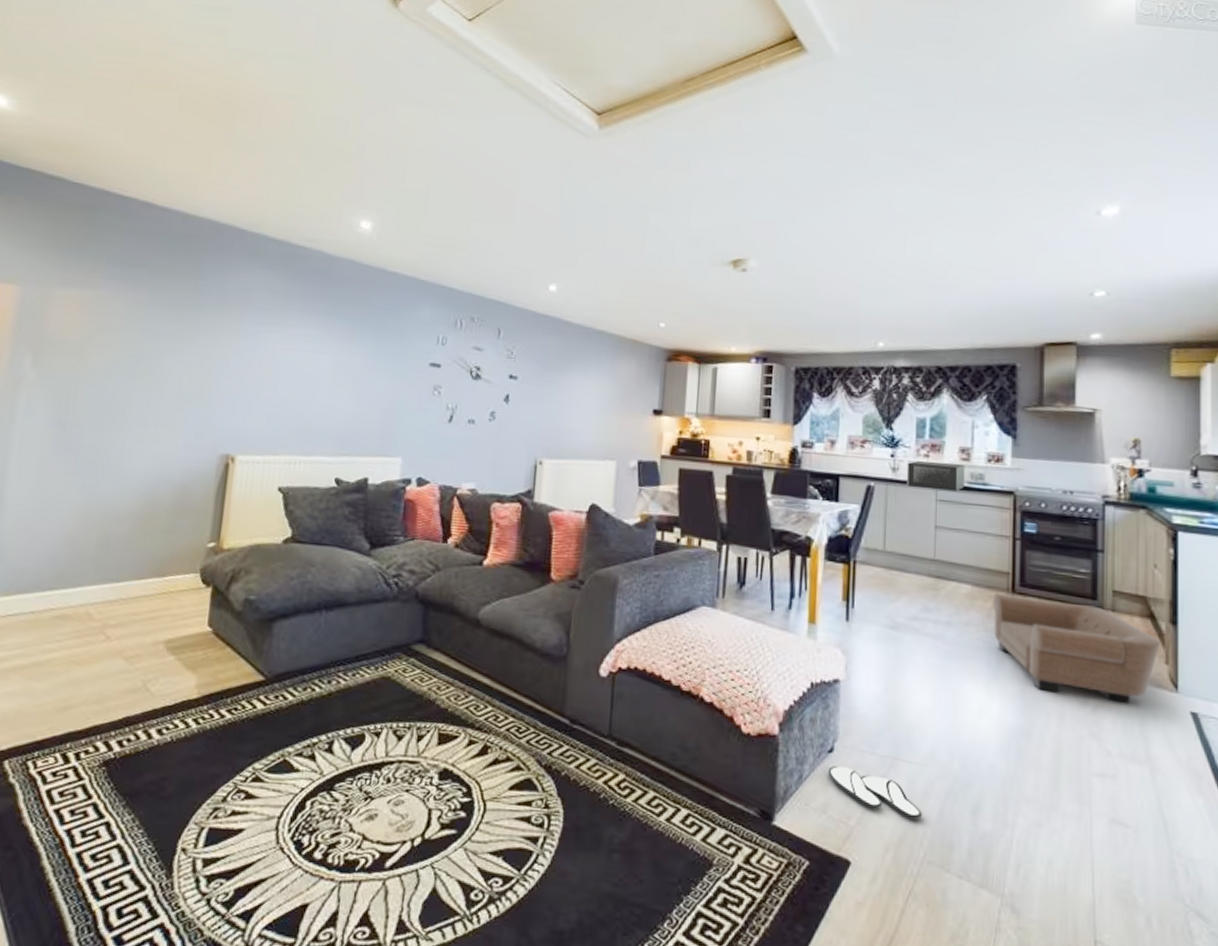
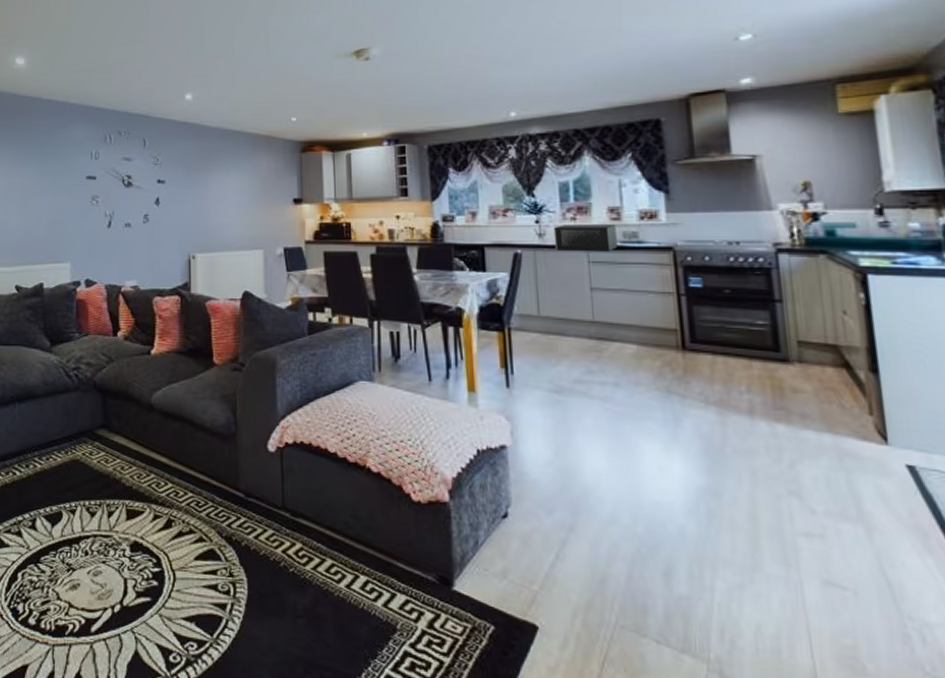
slippers: present [828,766,922,819] -> none [504,531,609,583]
dog bed: present [993,592,1161,704] -> none [662,350,862,459]

